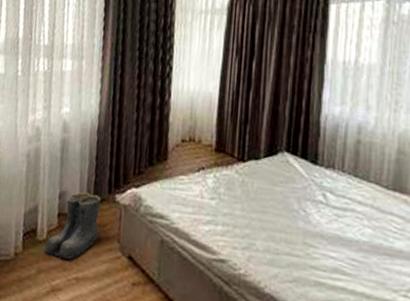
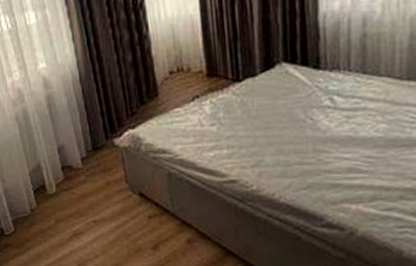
boots: present [43,192,102,259] -> none [57,142,107,206]

